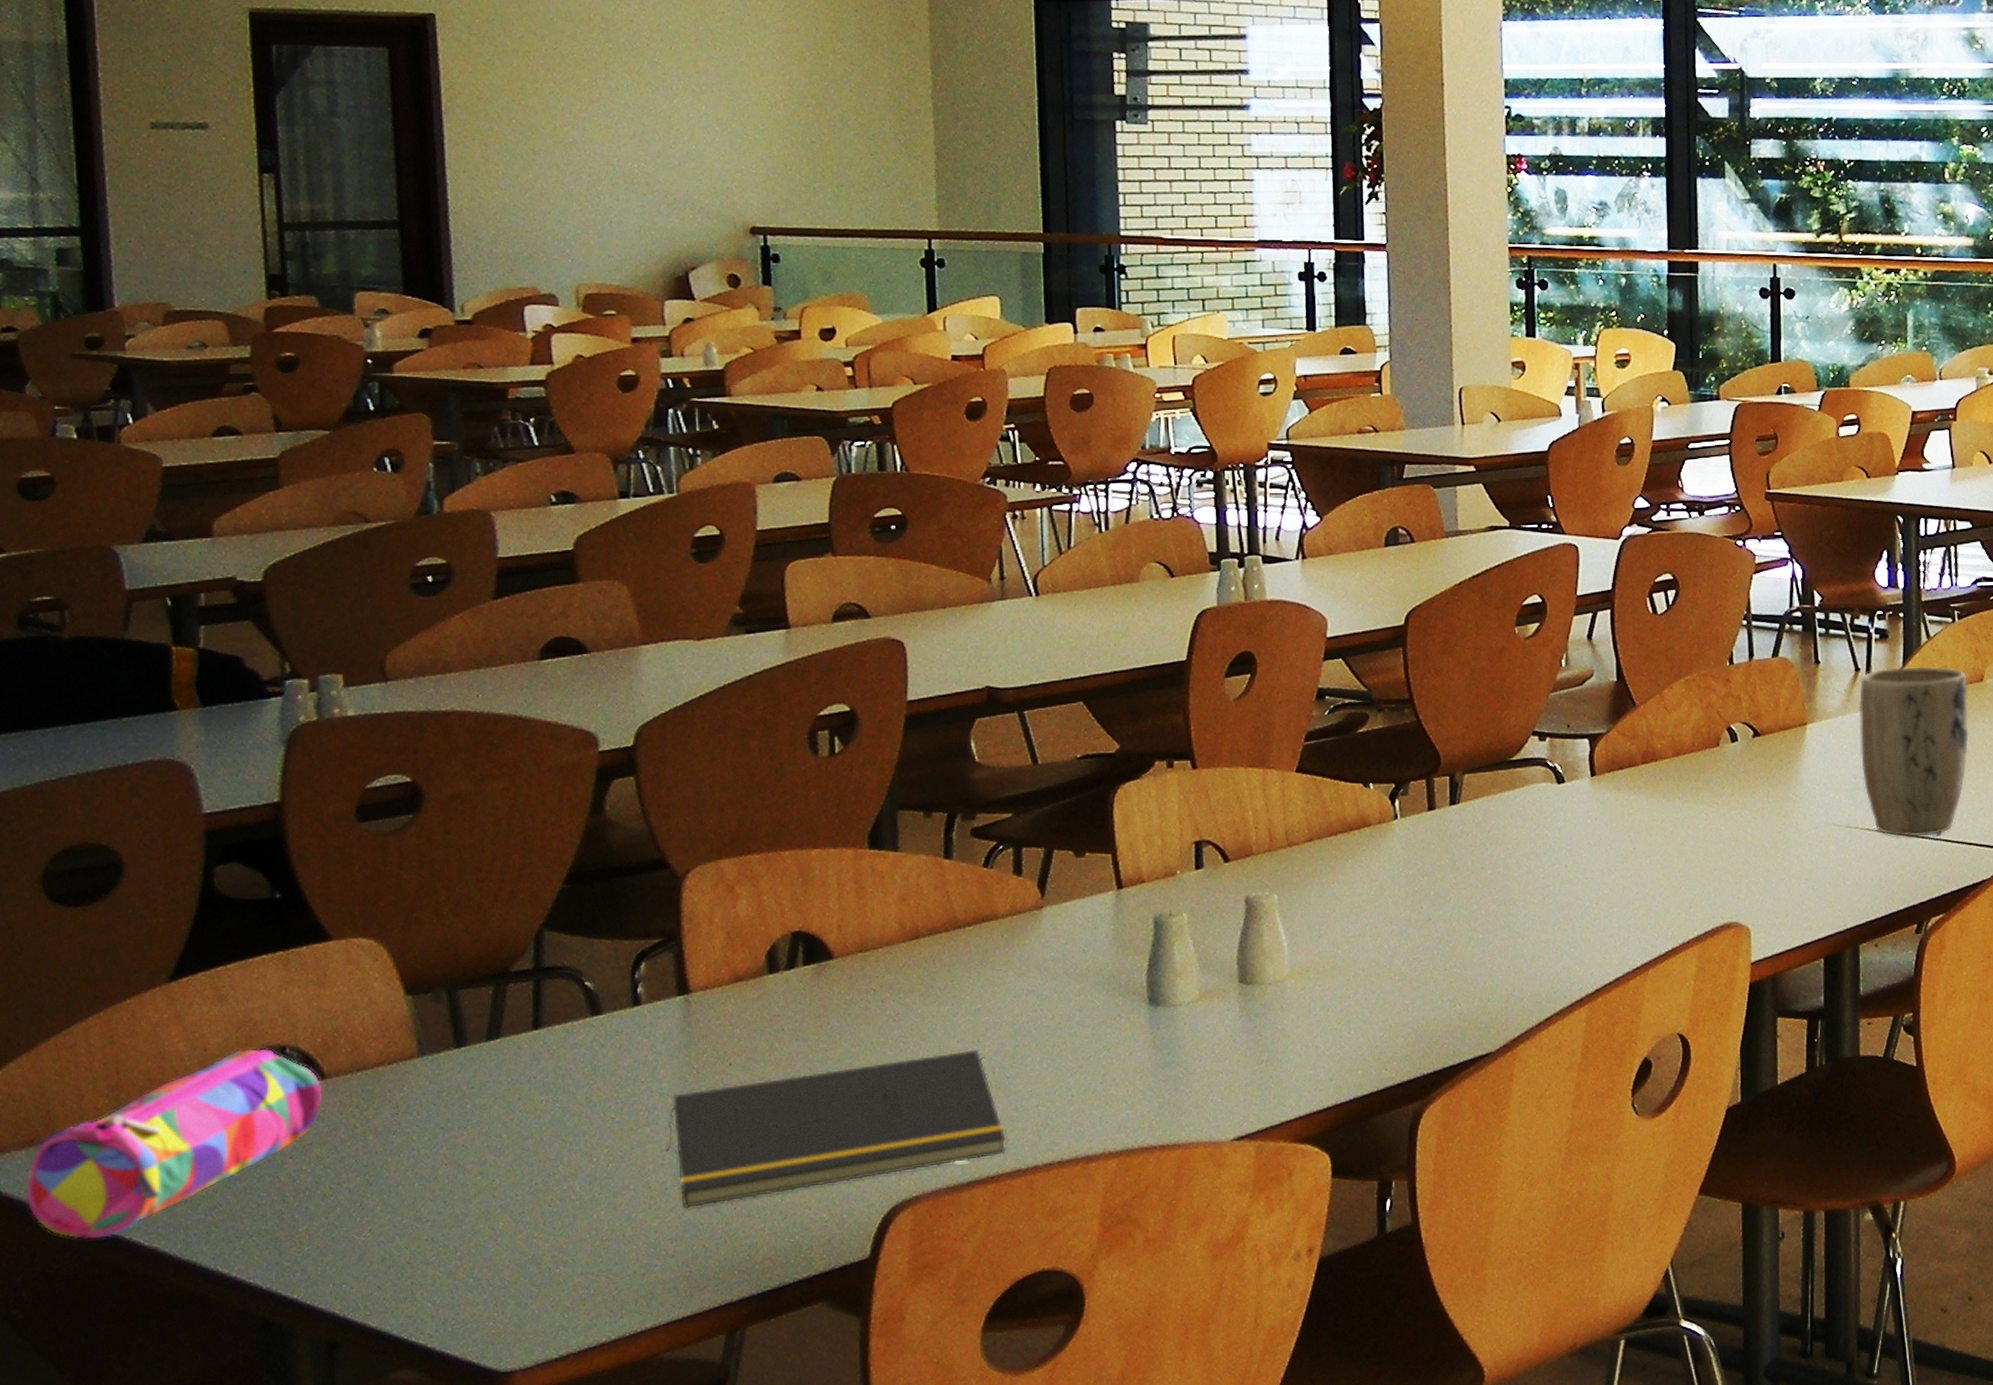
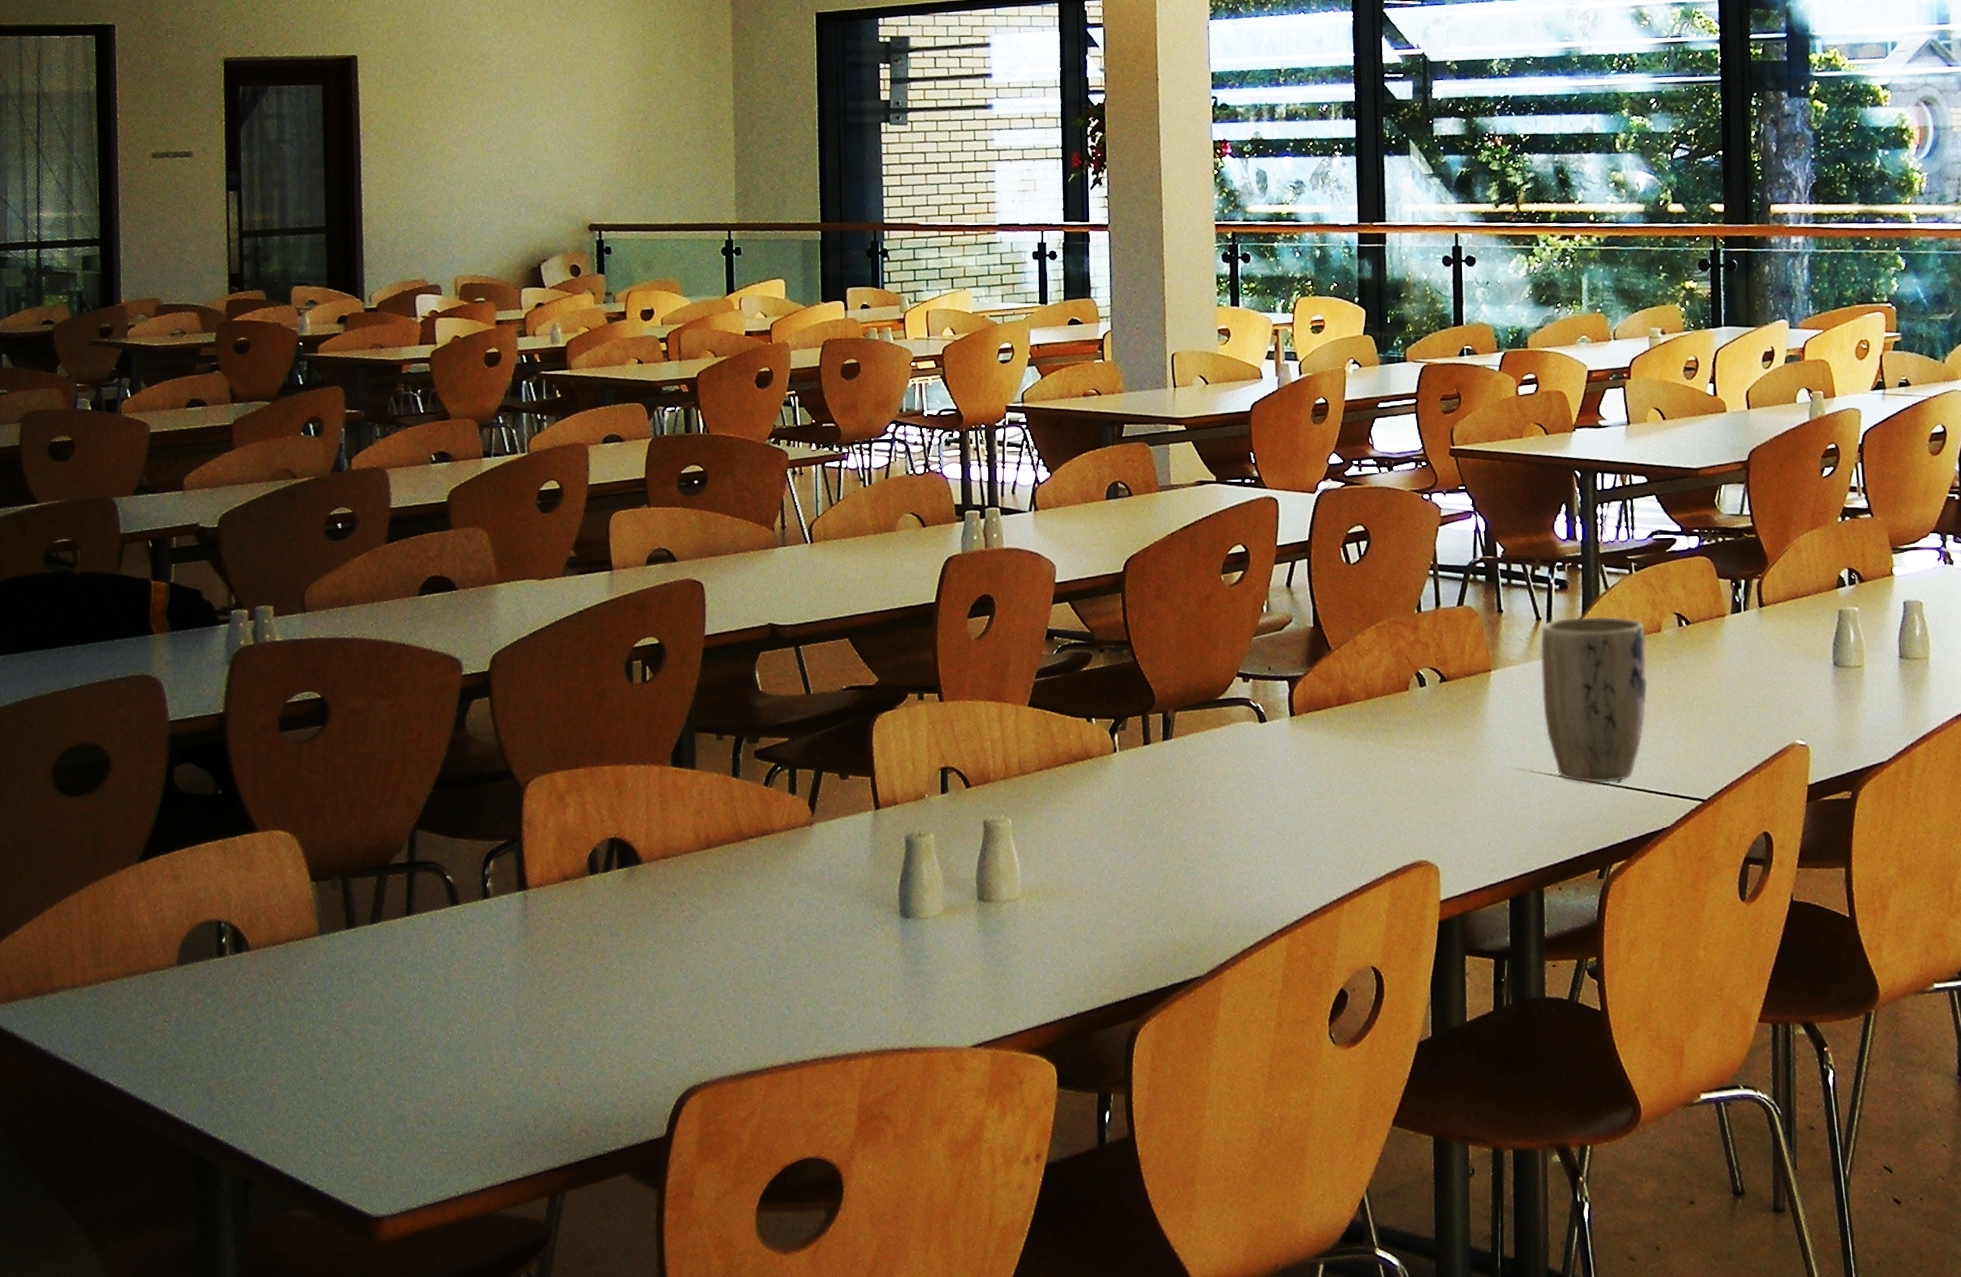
pencil case: present [26,1048,323,1240] -> none [31,922,247,1078]
notepad: present [667,1049,1006,1209] -> none [506,951,780,1082]

